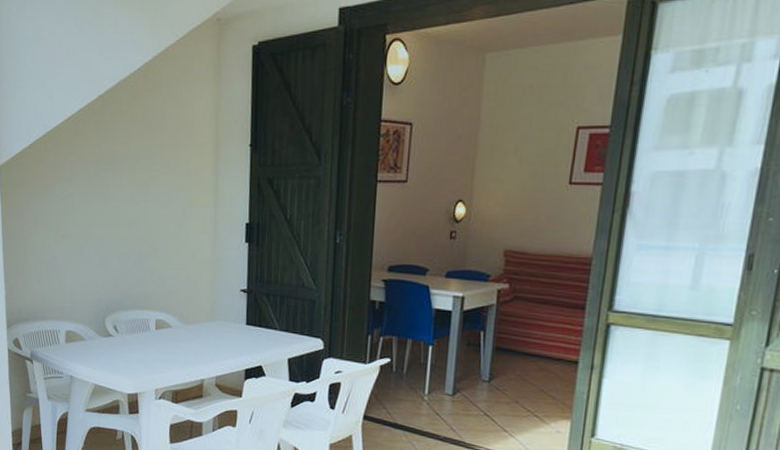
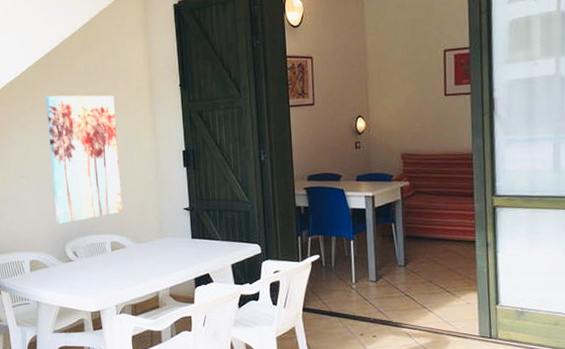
wall art: none [96,145,173,295] -> present [46,95,123,225]

